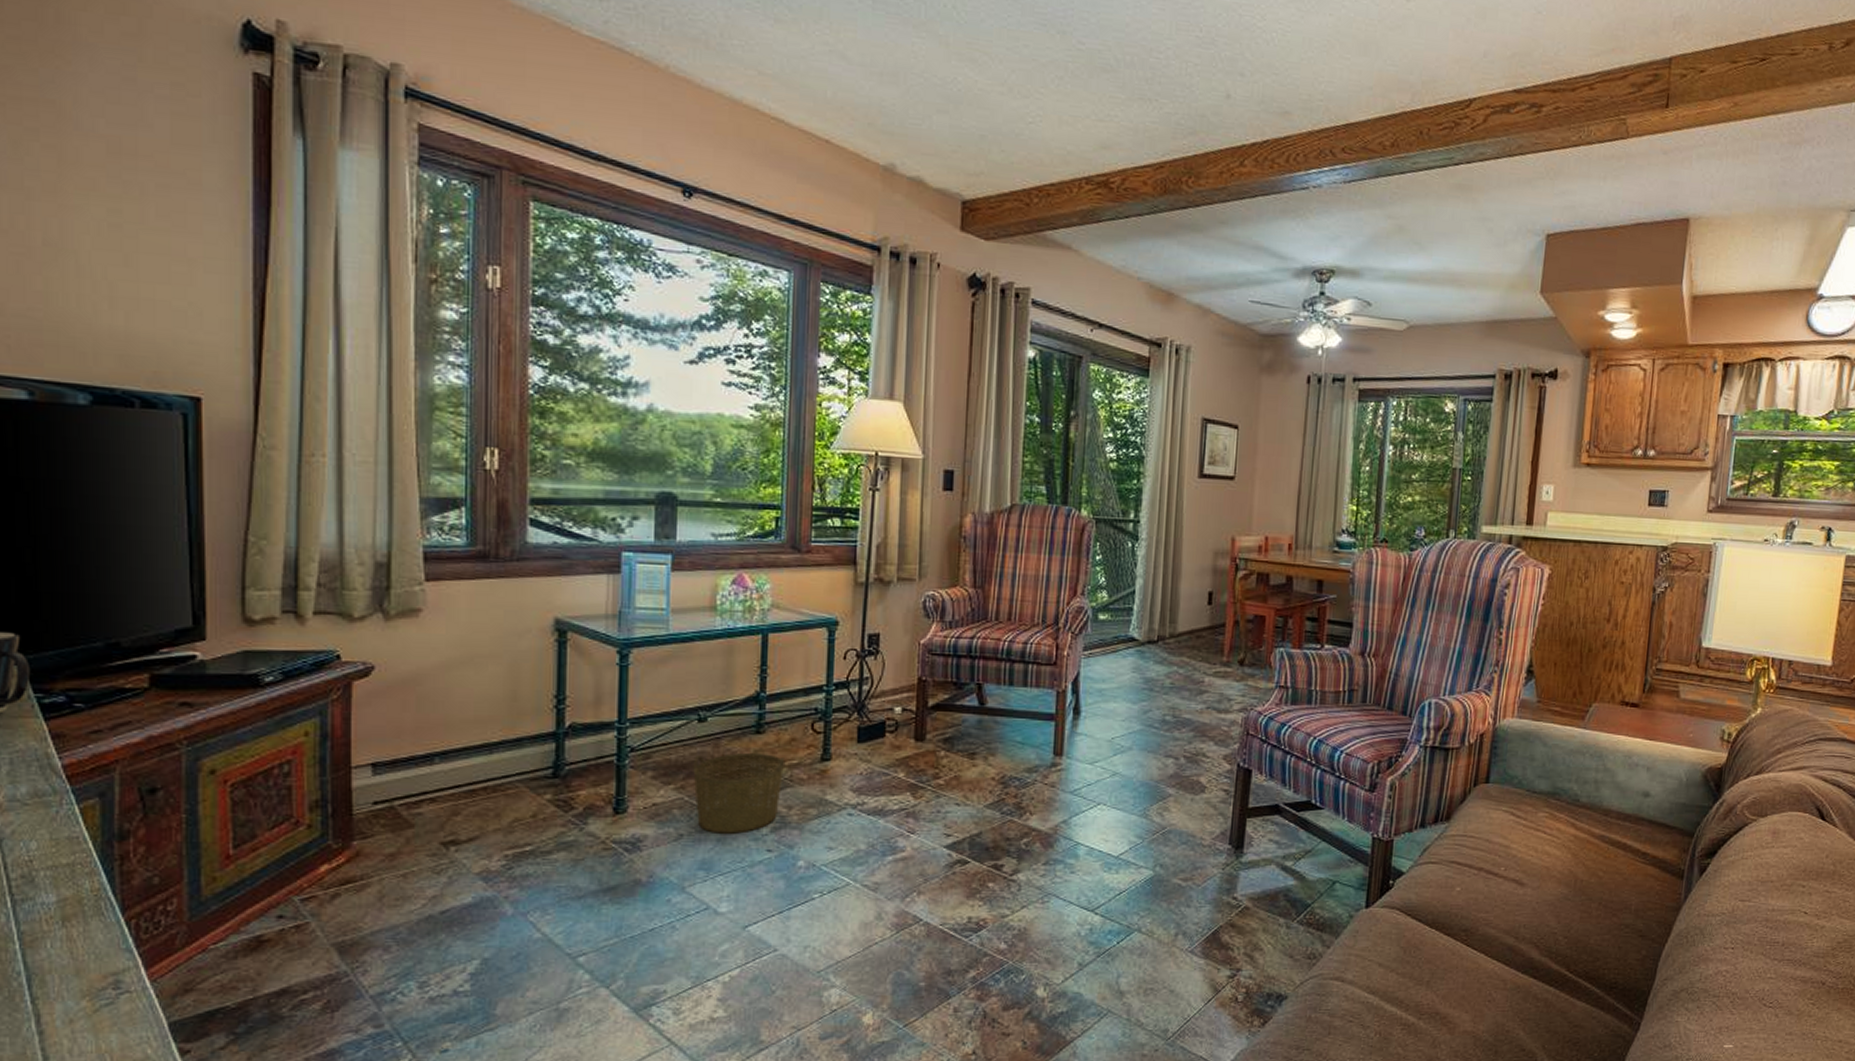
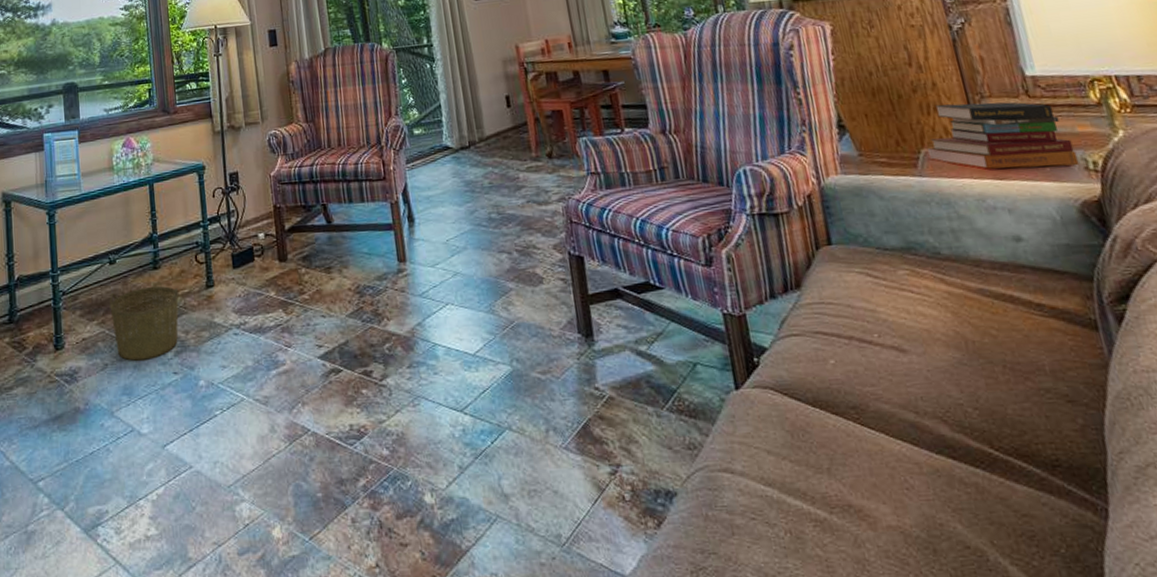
books: none [1597,662,1719,734] -> present [926,102,1079,169]

